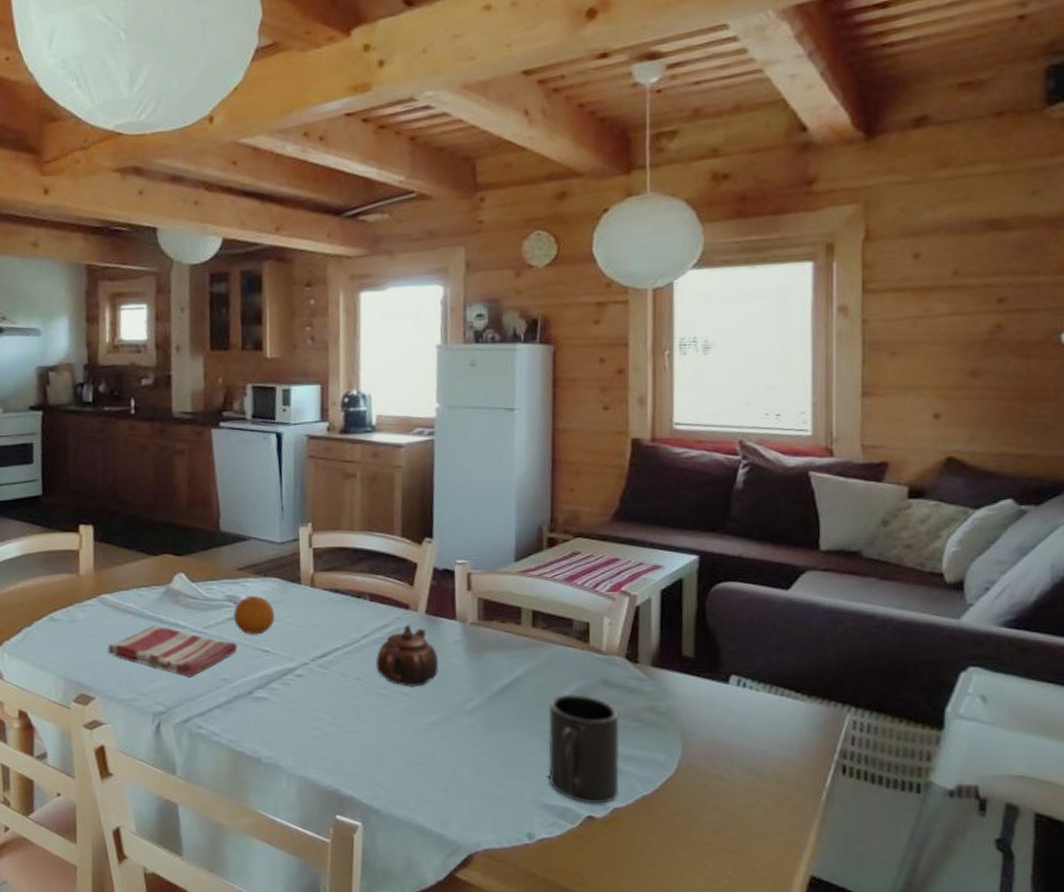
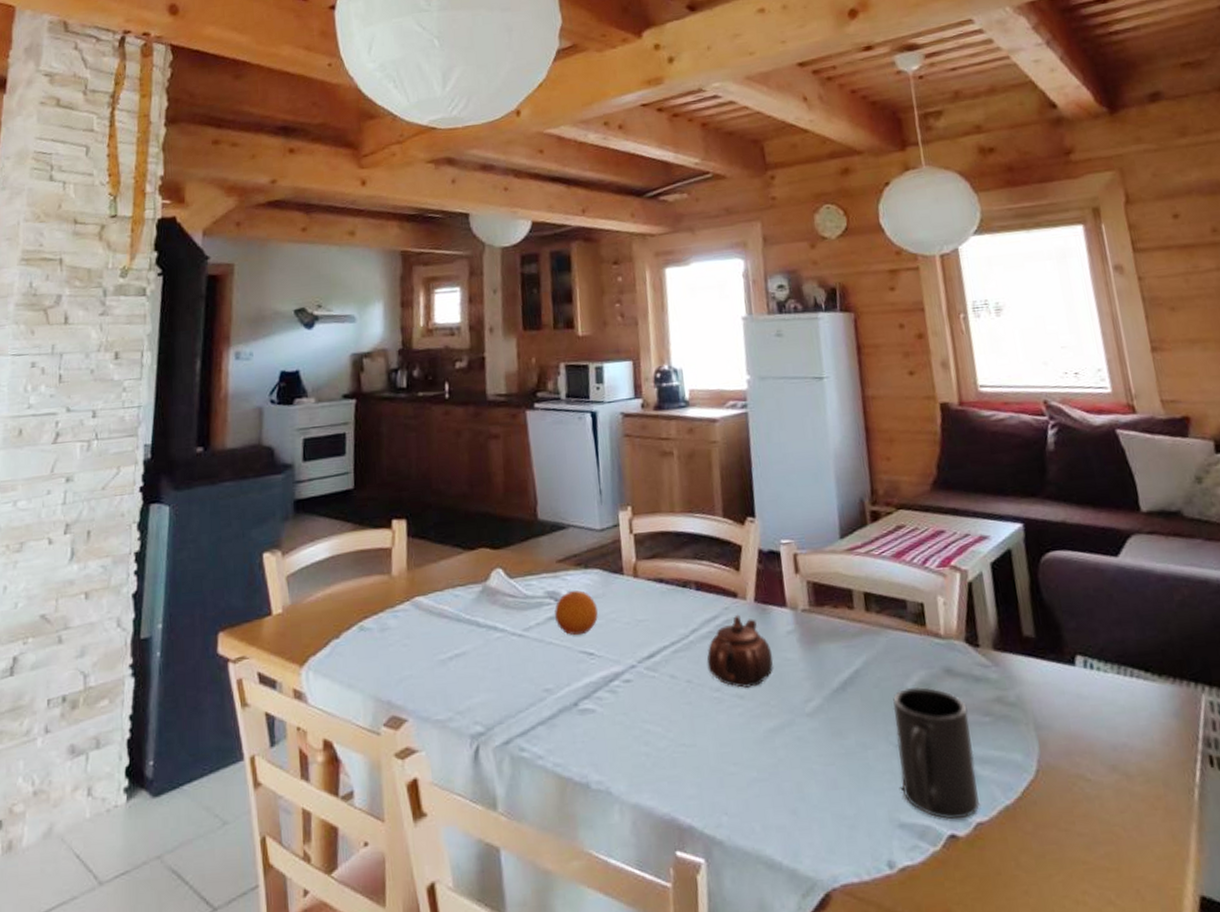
dish towel: present [107,625,238,677] -> none [421,630,560,690]

